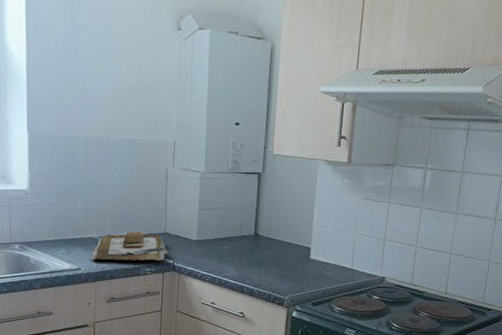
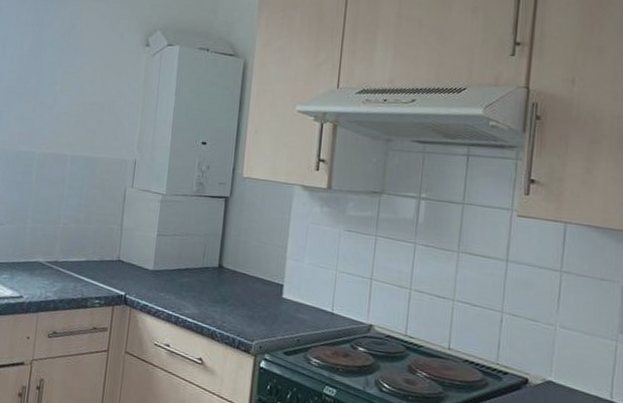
cutting board: present [91,231,168,261] -> none [35,257,121,292]

